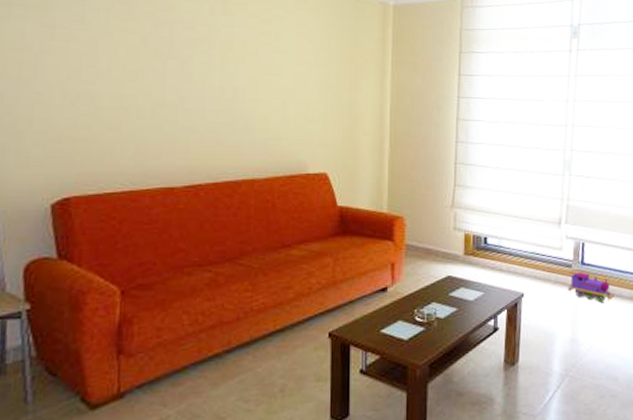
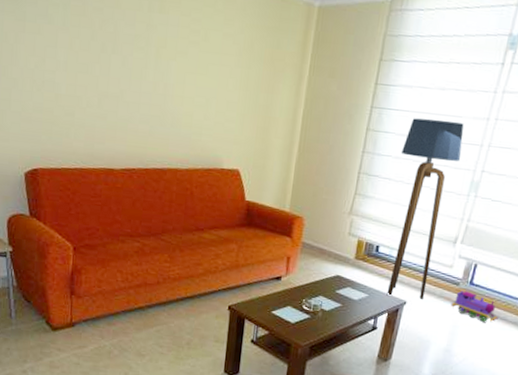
floor lamp: none [494,105,549,290] -> present [386,118,464,299]

